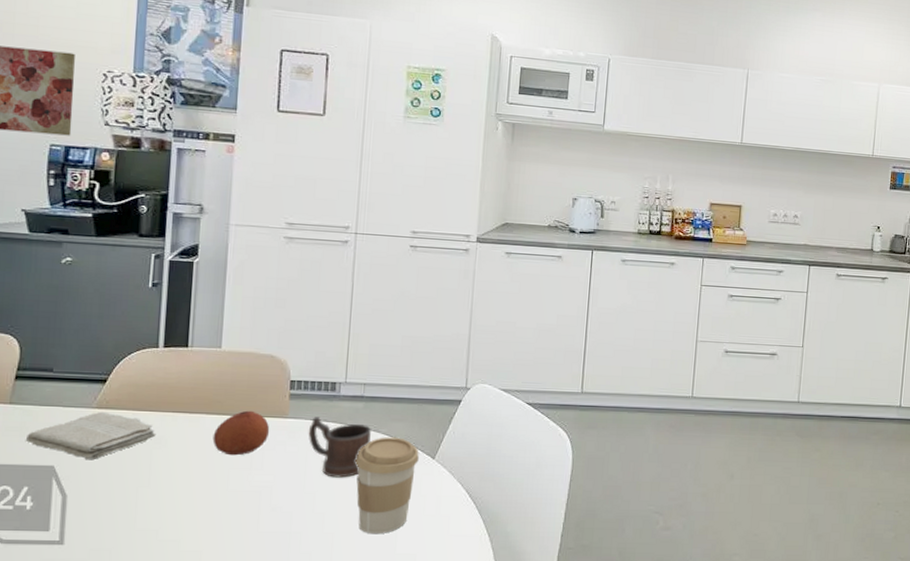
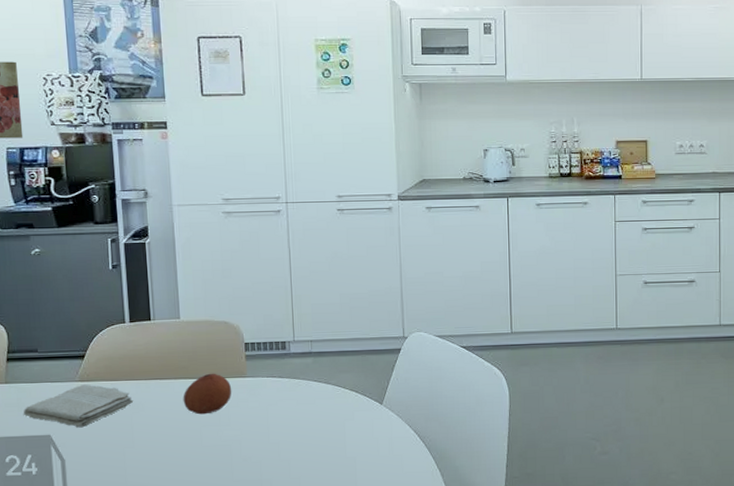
mug: present [308,417,371,478] -> none [266,374,322,428]
coffee cup: present [355,437,419,534] -> none [311,387,368,476]

